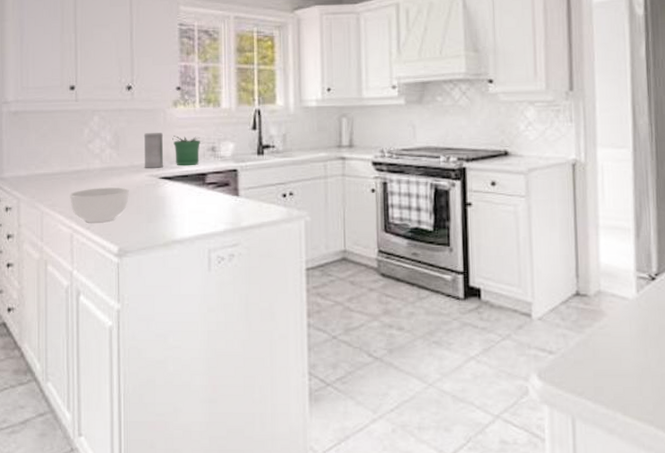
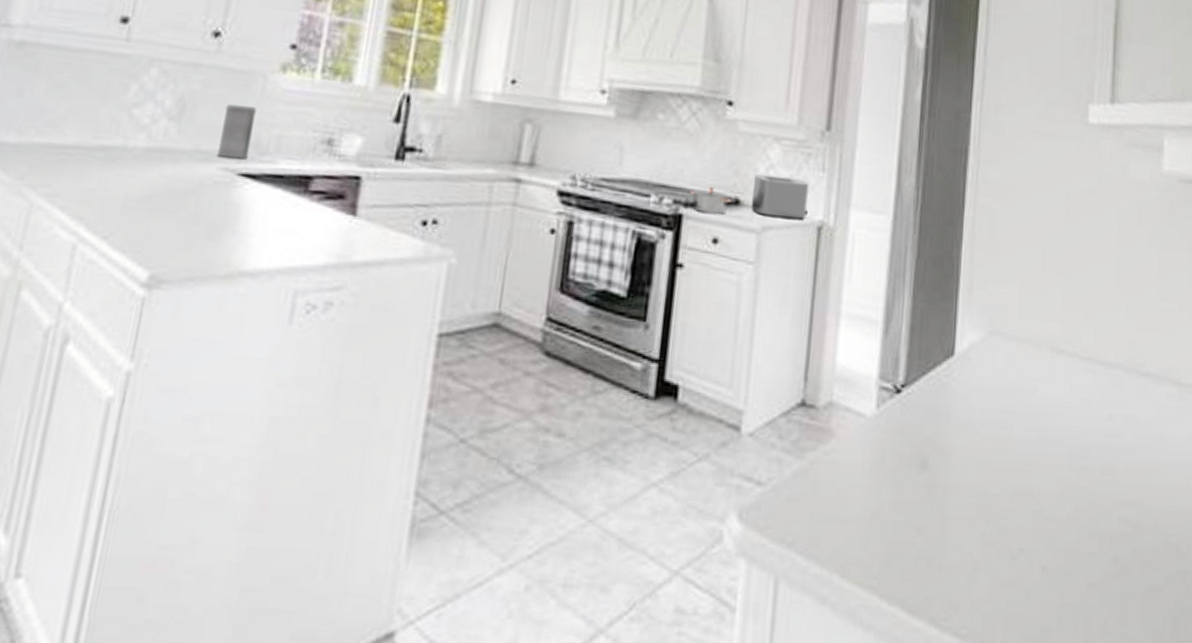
bowl: present [70,187,129,224] -> none [83,176,186,233]
planter: present [173,136,202,166] -> none [268,115,316,163]
cooking pot: none [469,144,502,165] -> present [689,186,732,215]
toaster: none [517,130,563,162] -> present [751,174,810,221]

